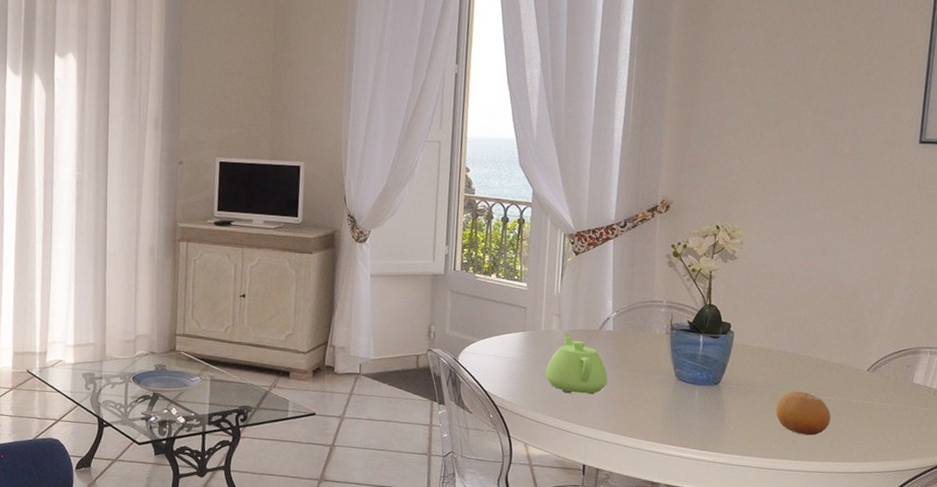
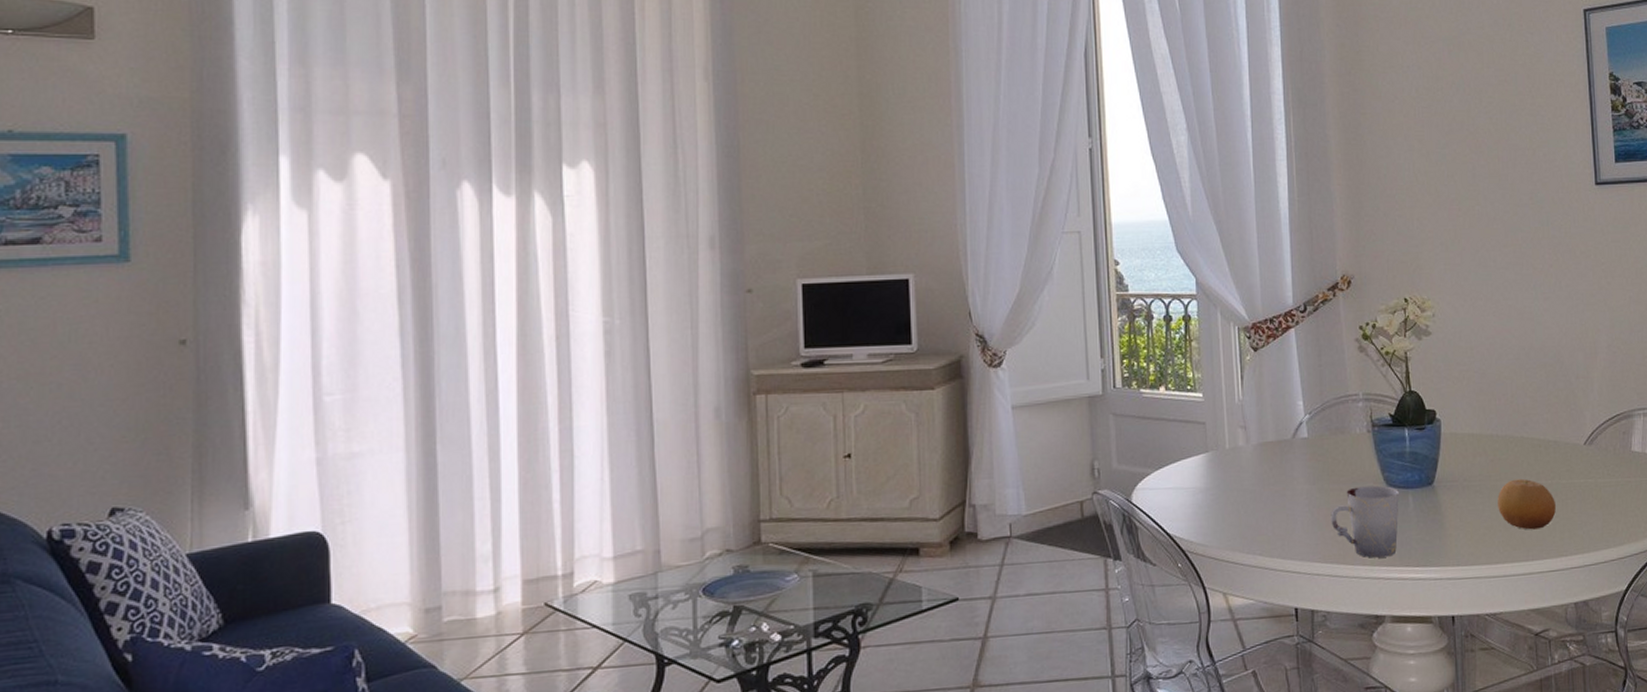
teapot: present [545,333,608,395] -> none [1237,448,1310,522]
cup: none [623,376,687,437] -> present [1331,485,1399,558]

